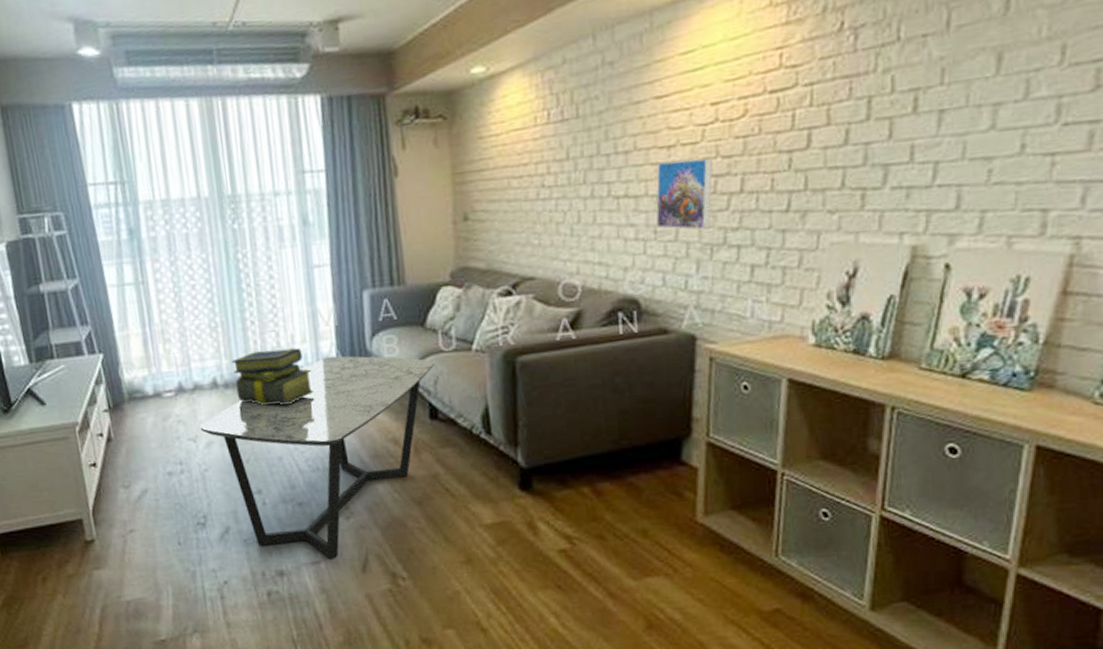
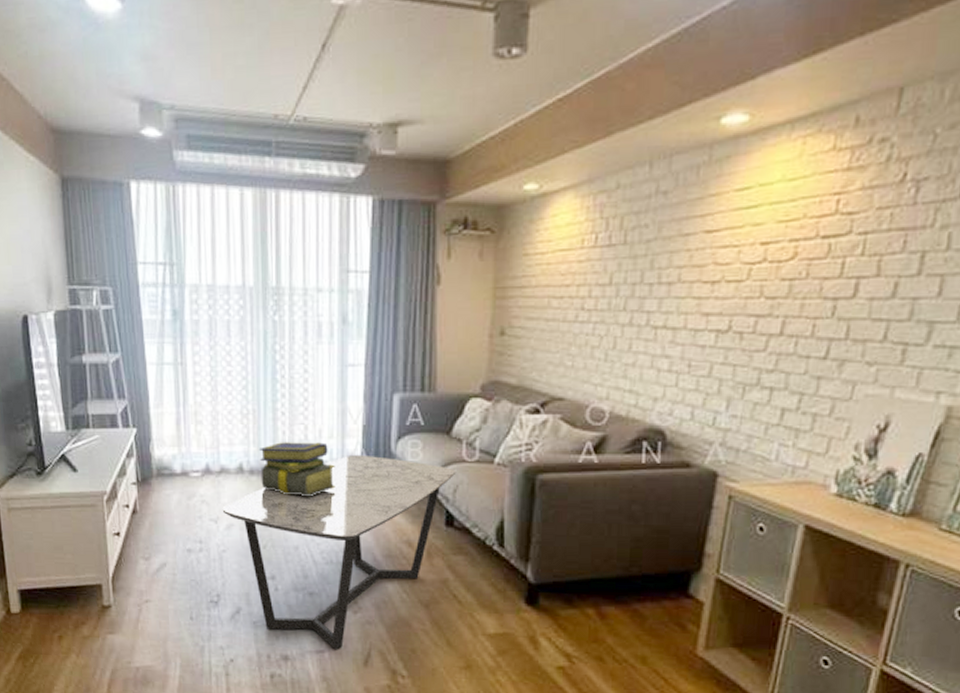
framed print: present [655,157,713,230] -> none [690,296,755,369]

